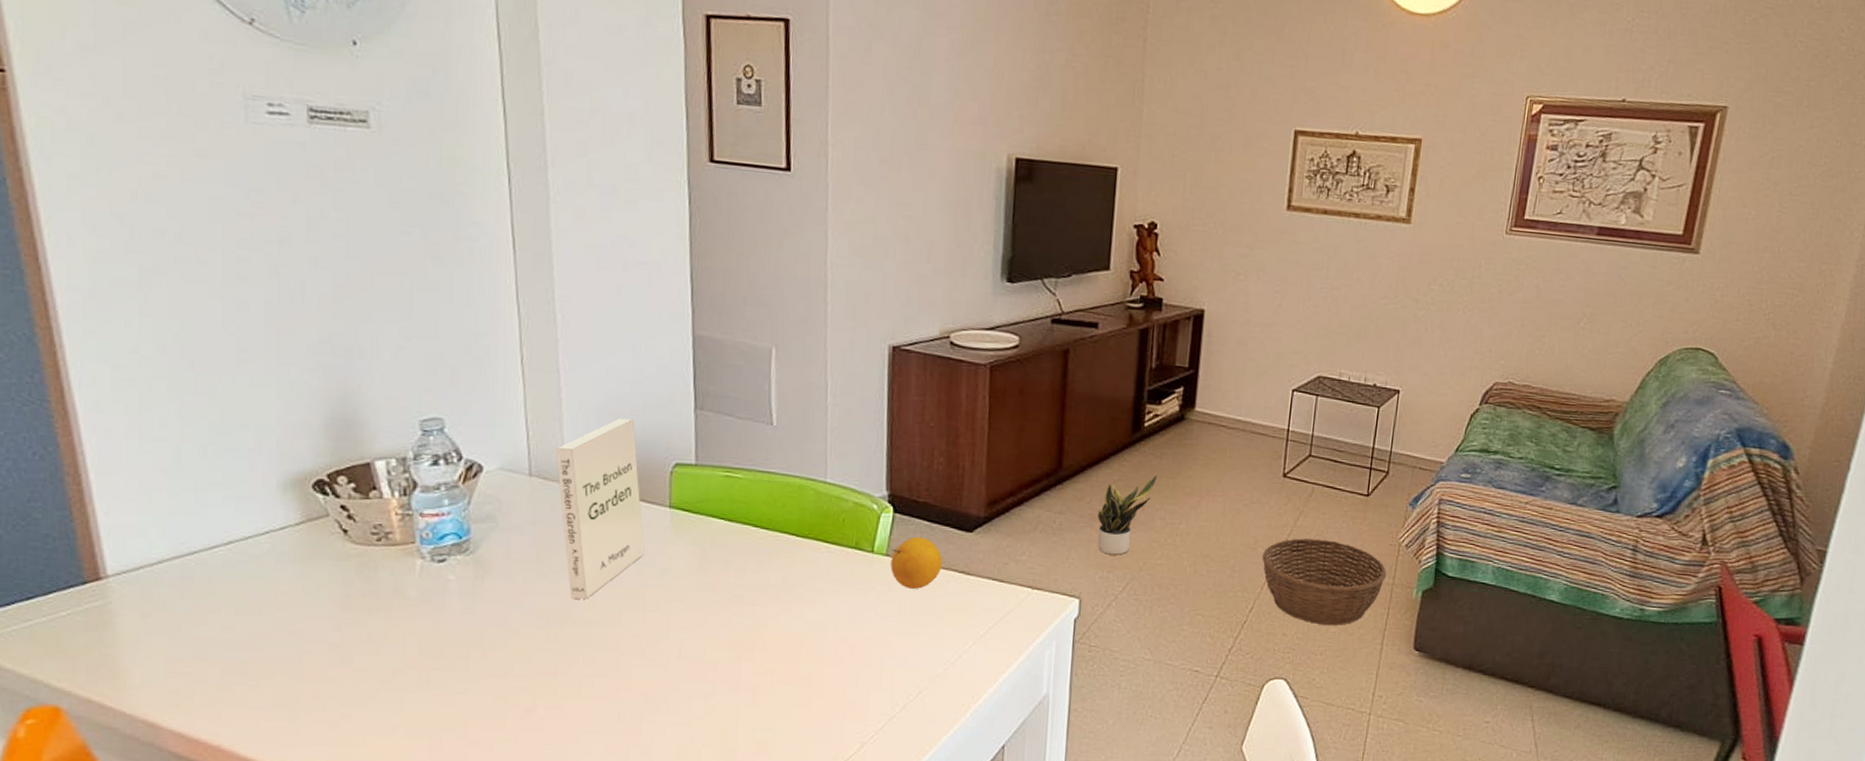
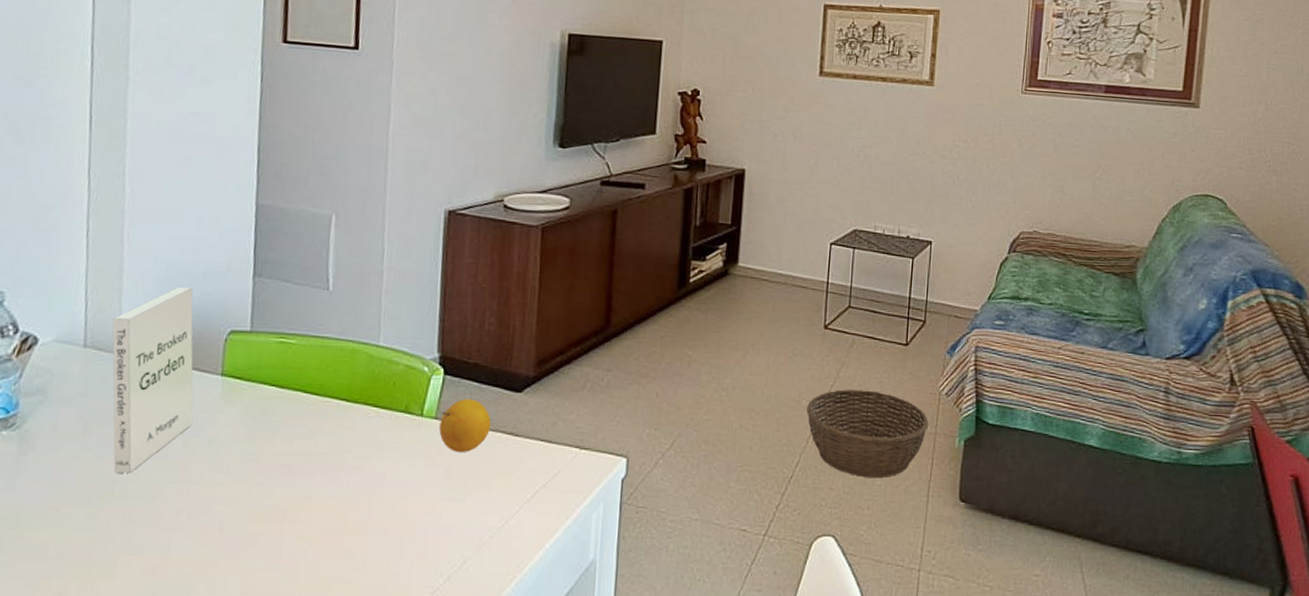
potted plant: present [1097,475,1157,555] -> none [645,330,703,412]

